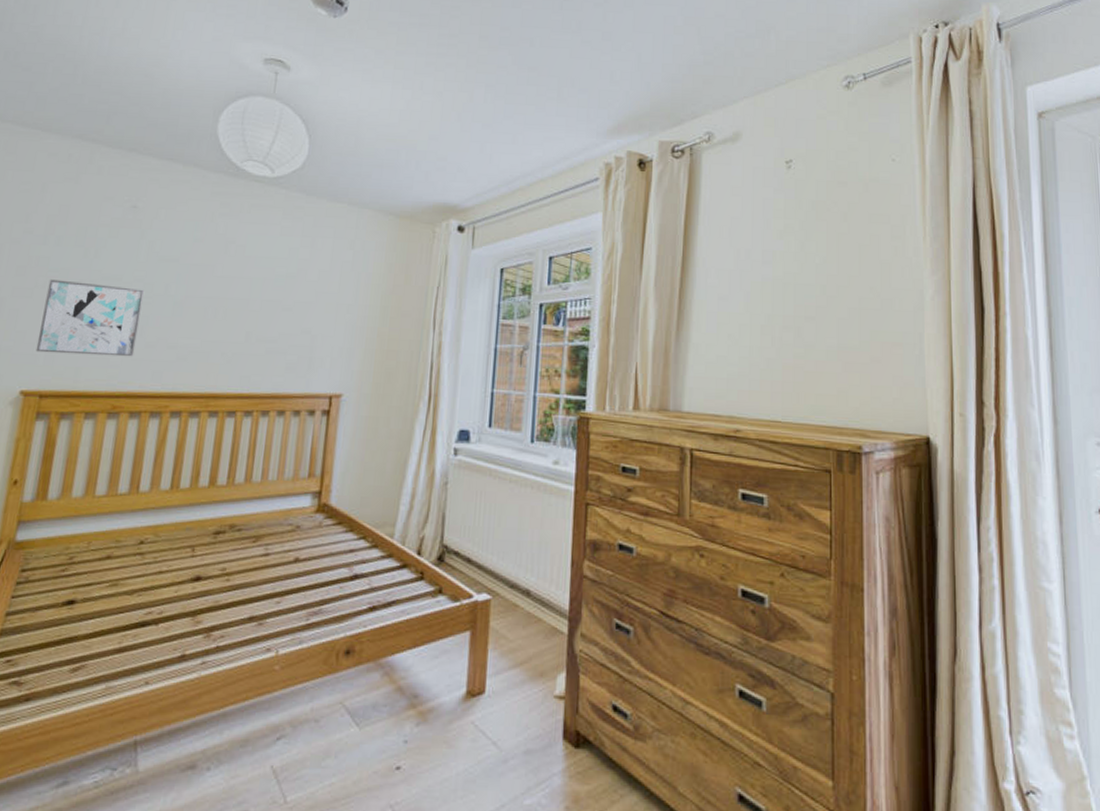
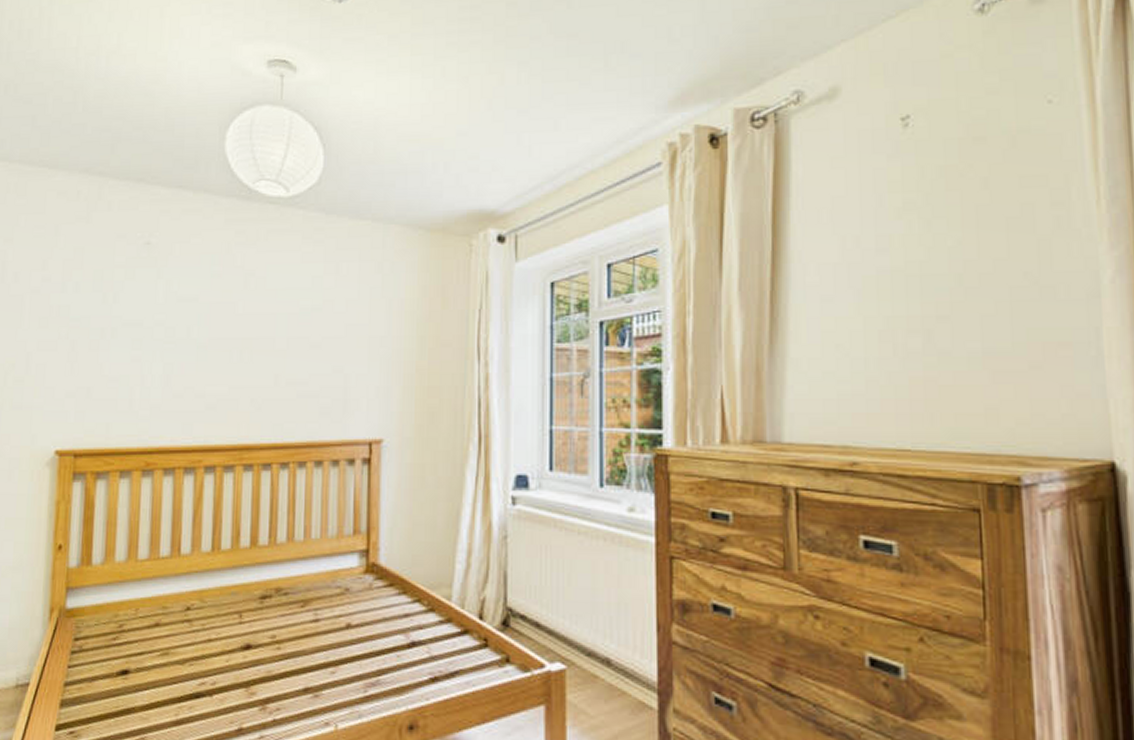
wall art: present [35,279,145,357] -> none [66,329,167,409]

